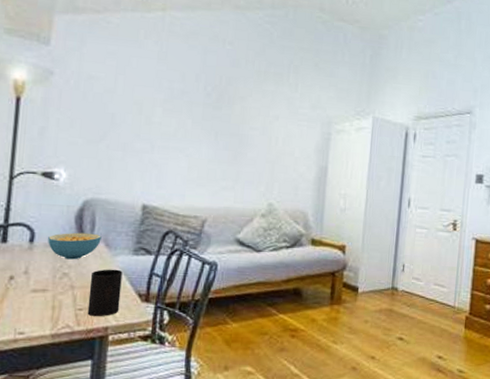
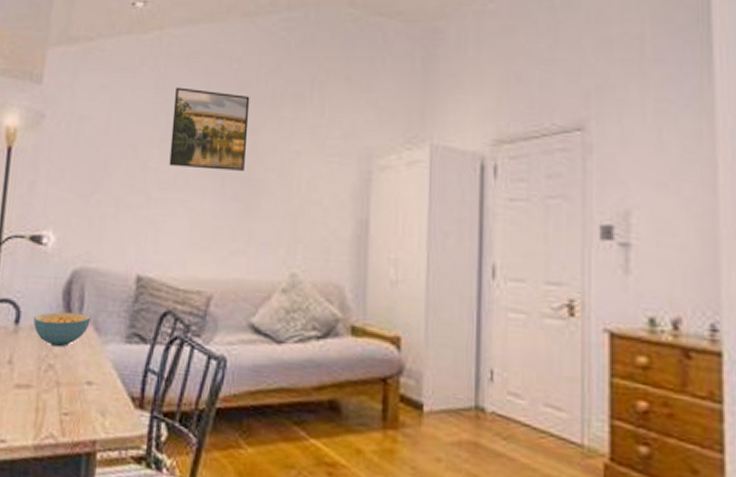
cup: present [87,269,123,317] -> none [73,361,114,426]
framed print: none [171,60,240,128] -> present [169,87,250,171]

